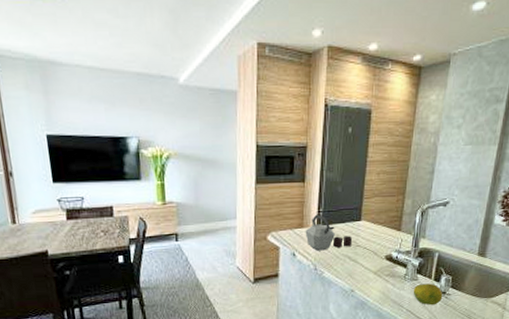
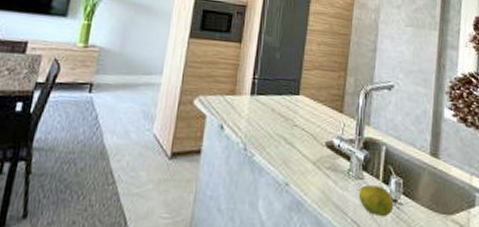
kettle: present [305,214,353,251] -> none [236,80,290,127]

